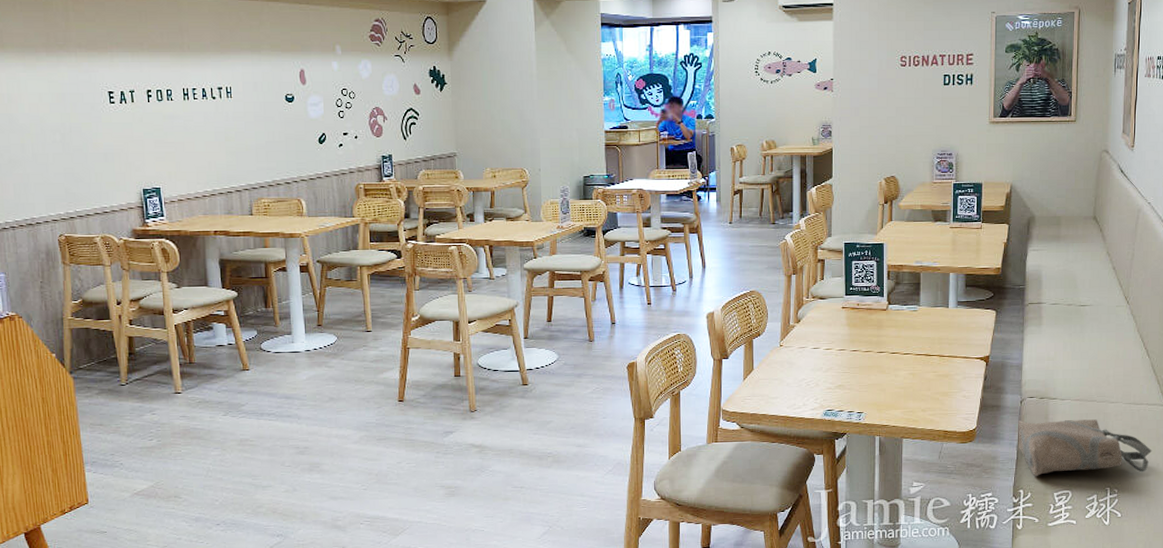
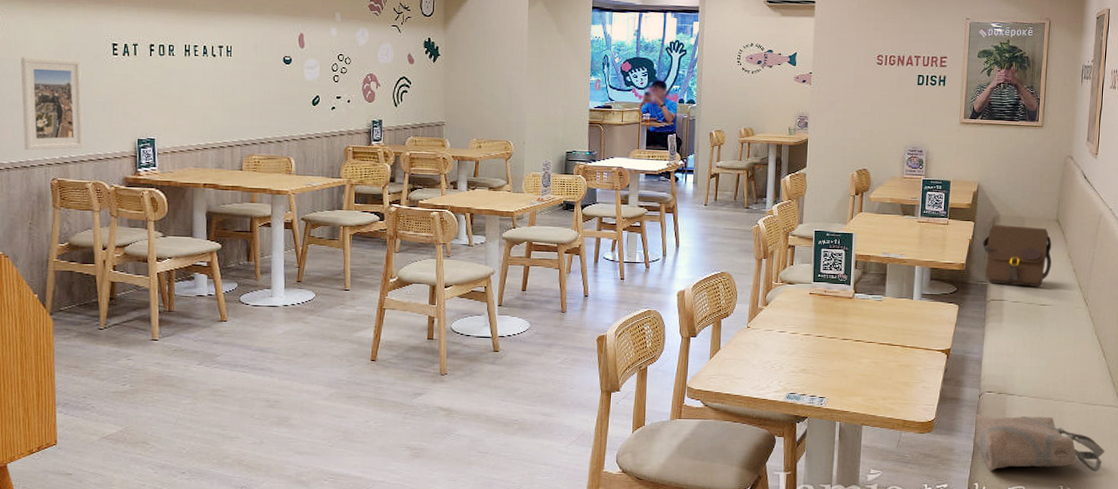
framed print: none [16,110,89,208] -> present [21,56,84,151]
shoulder bag: none [1018,225,1091,288] -> present [983,224,1052,287]

